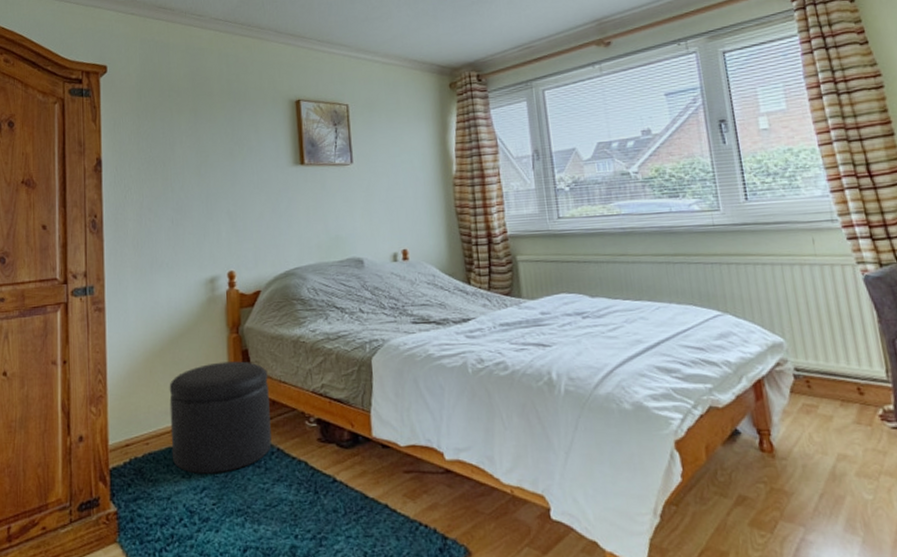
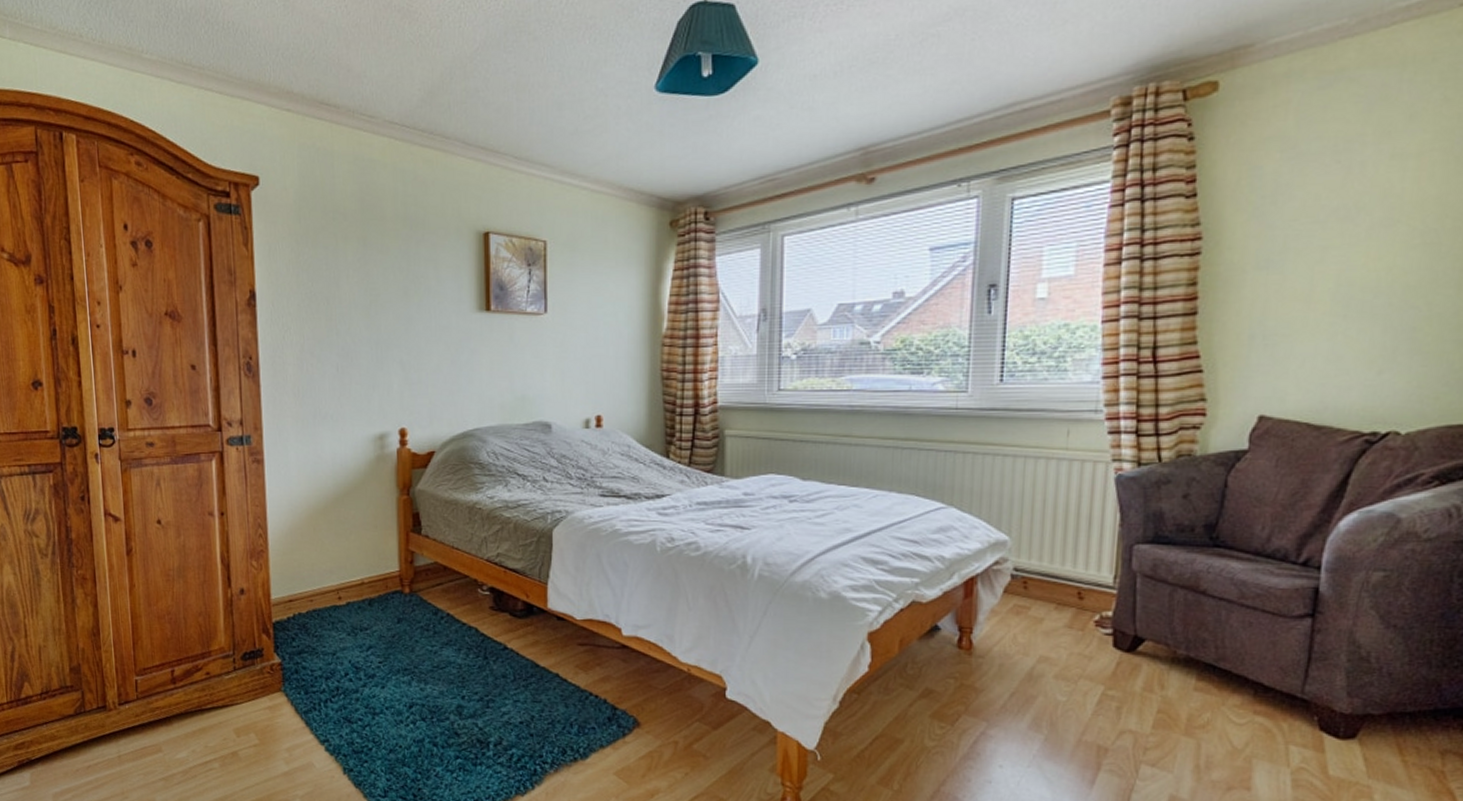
ottoman: present [169,361,272,474] -> none [334,524,442,633]

